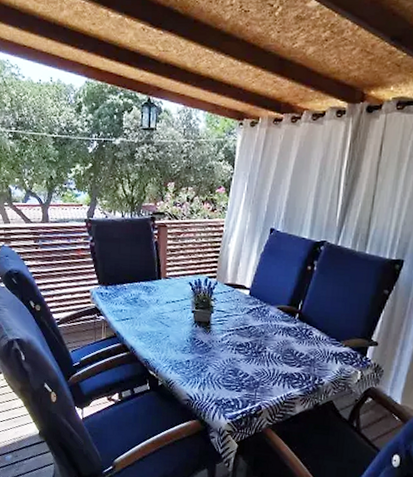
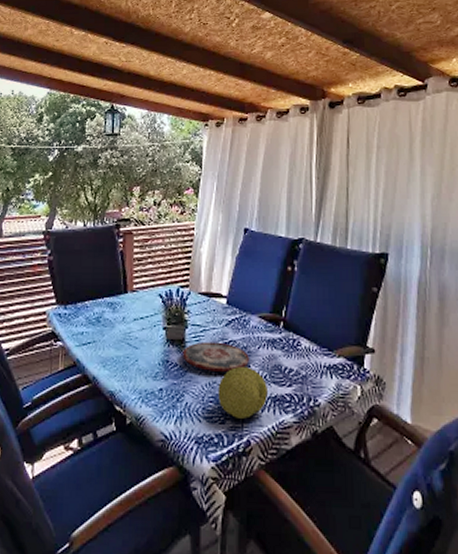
plate: none [208,325,266,351] -> present [182,341,249,372]
fruit: none [236,348,280,389] -> present [218,367,267,419]

